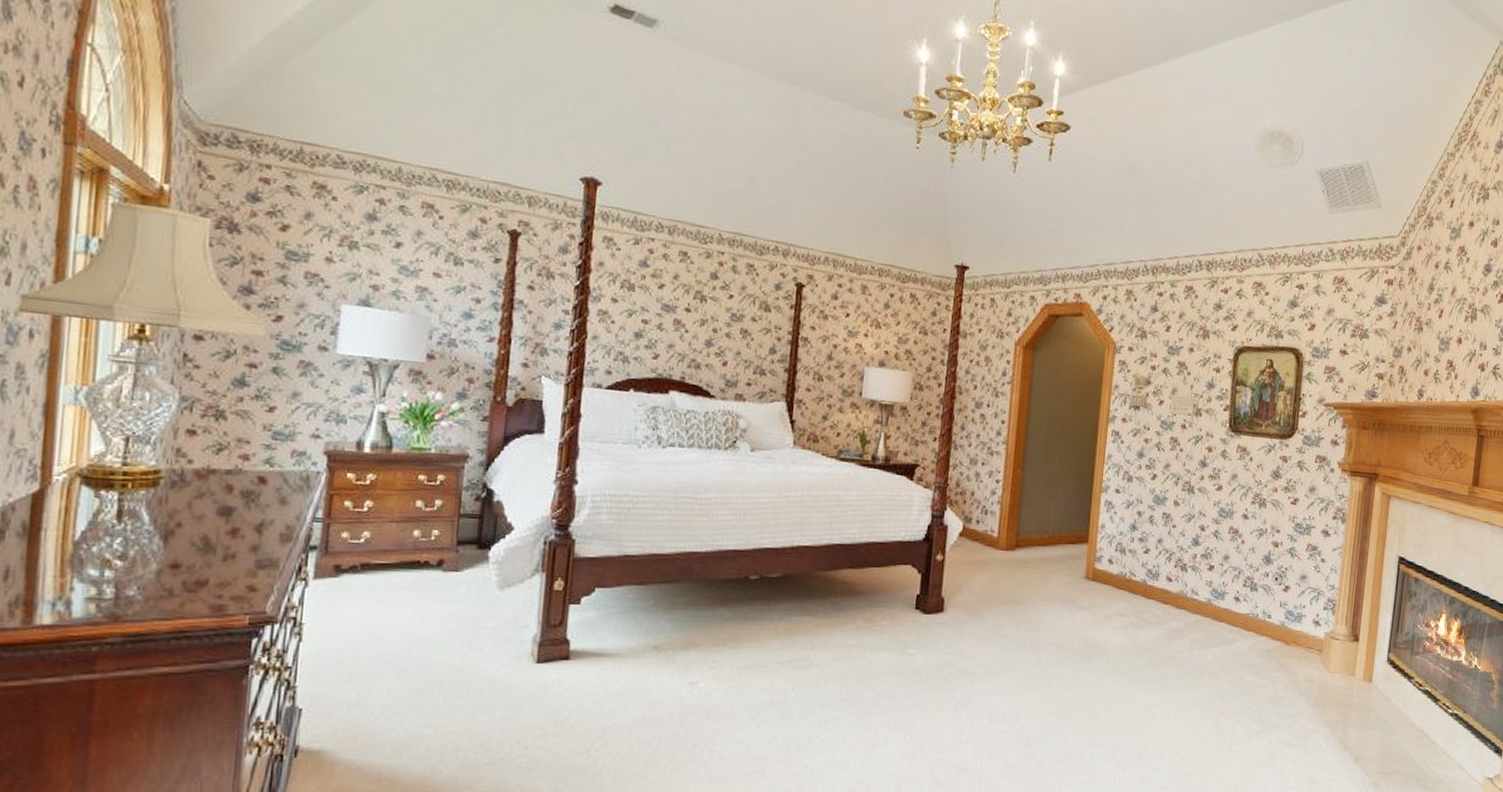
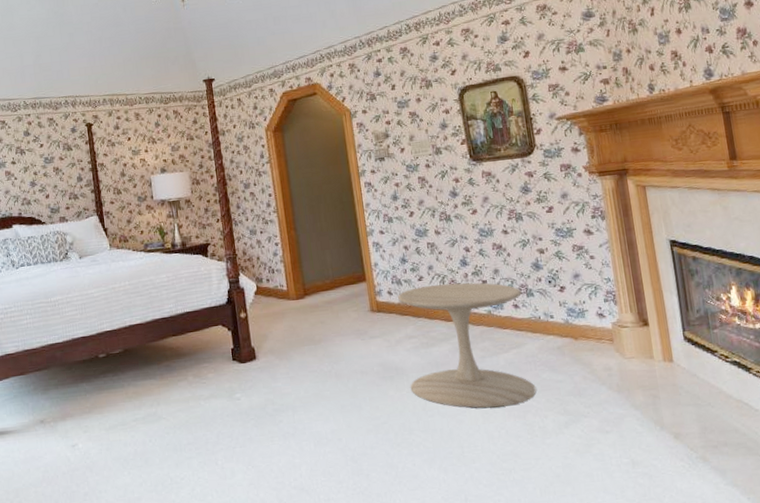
side table: none [1107,560,1246,706] -> present [397,282,537,409]

